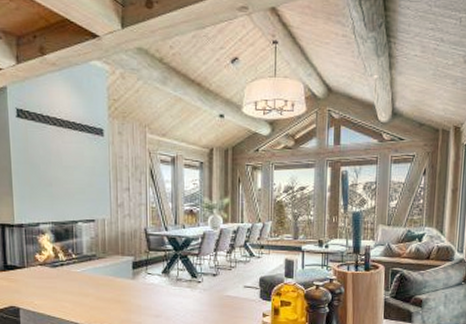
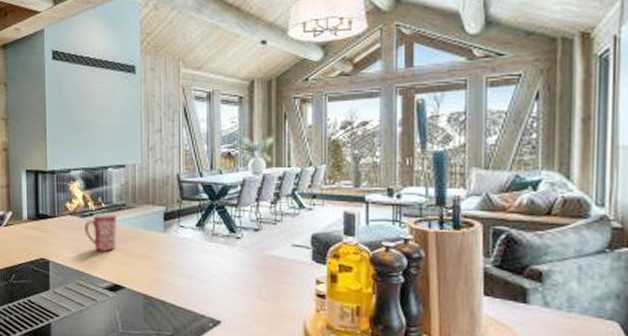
mug: none [55,262,88,298] -> present [84,212,118,252]

